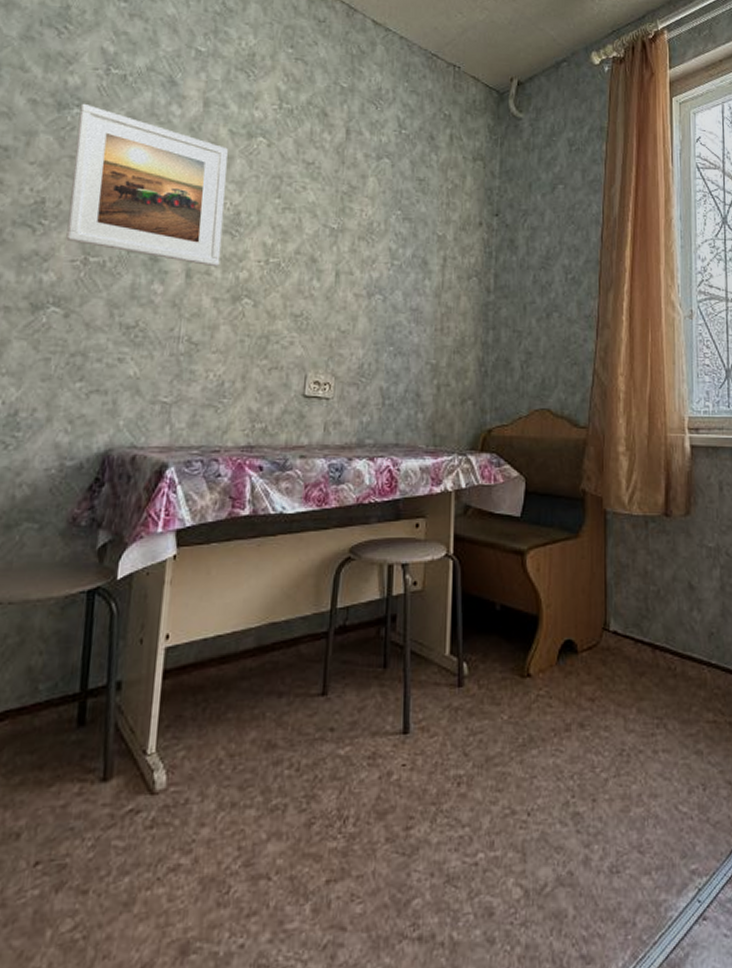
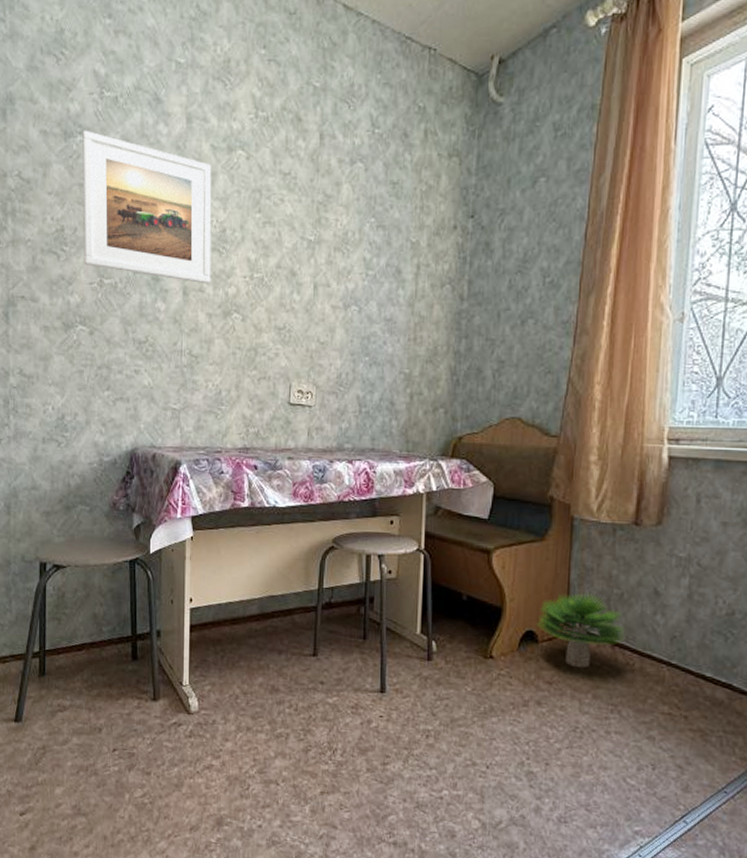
potted plant: none [576,591,663,679] -> present [537,592,624,669]

